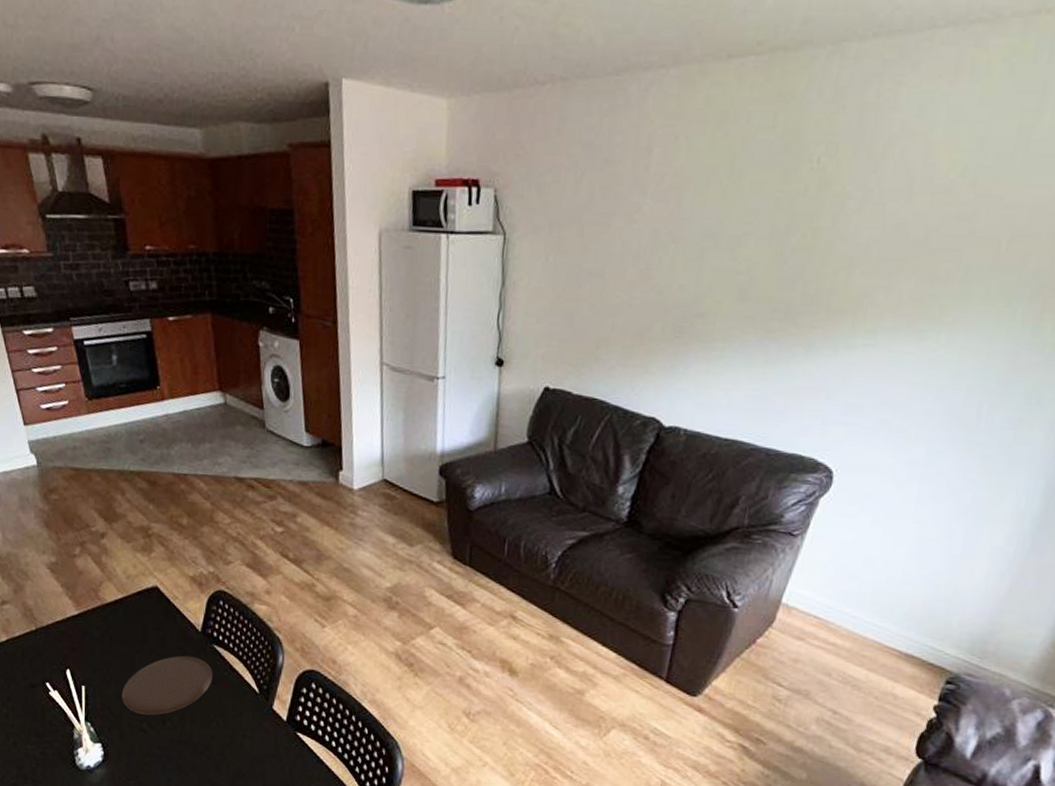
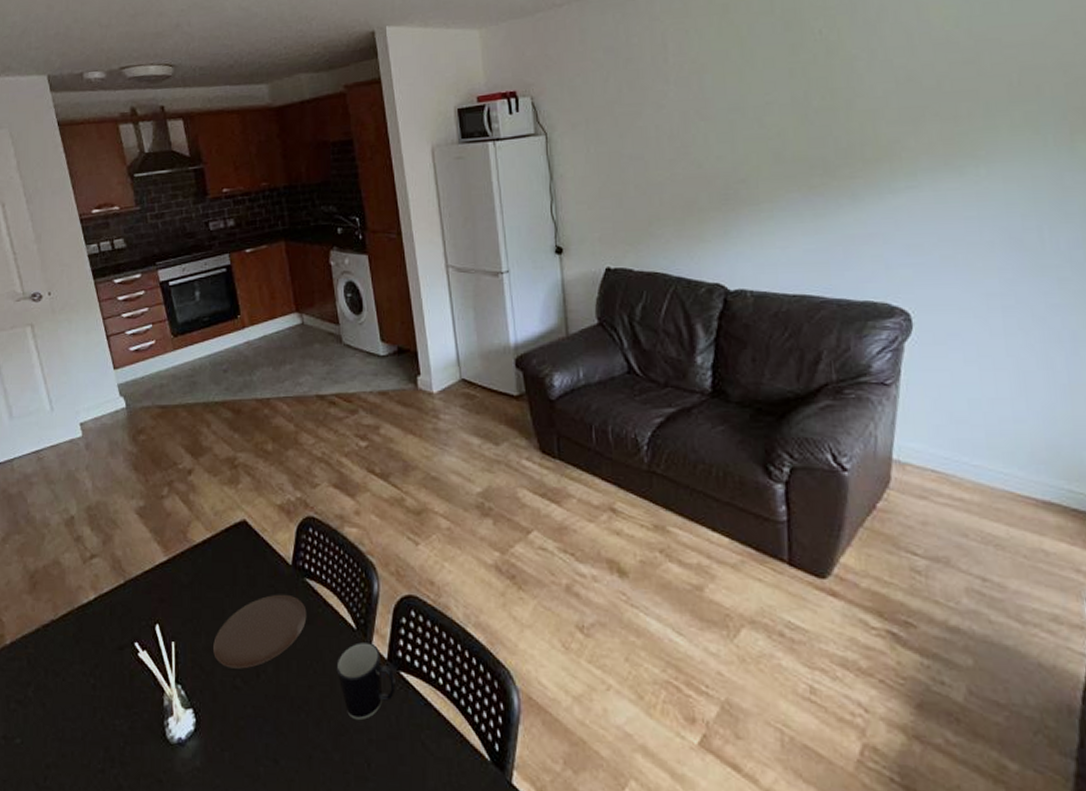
mug: none [238,704,292,768] -> present [336,641,396,721]

